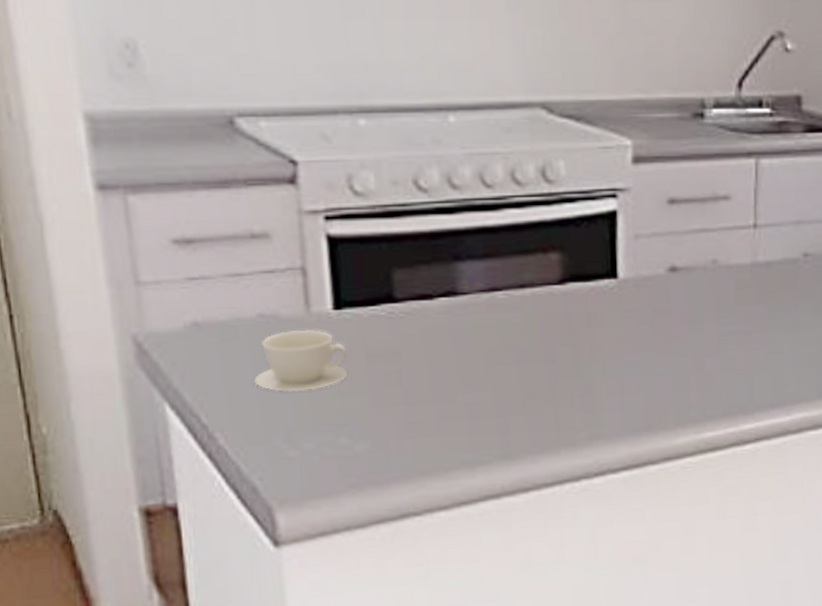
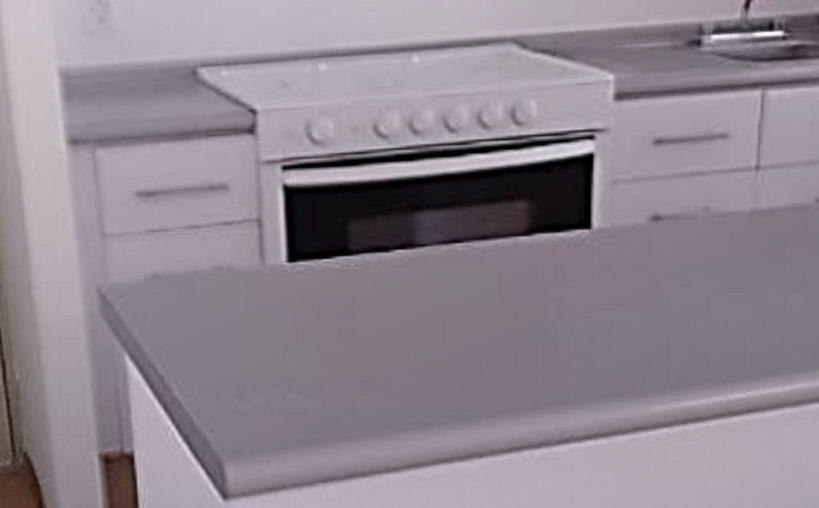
teacup: present [253,329,348,391] -> none [208,282,300,344]

